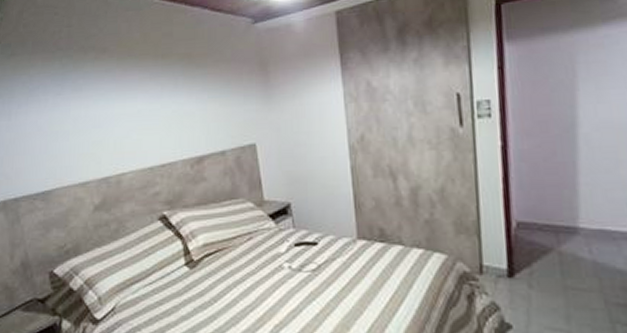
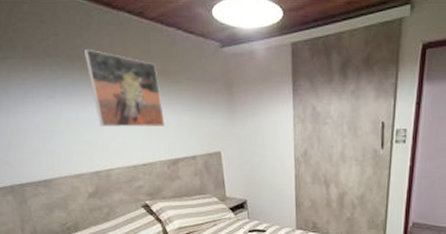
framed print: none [98,37,188,124] -> present [83,48,165,128]

